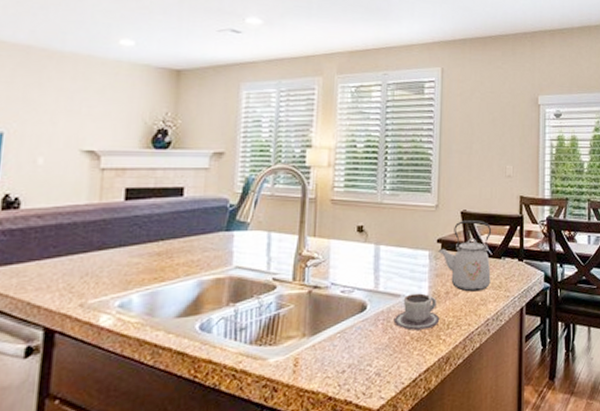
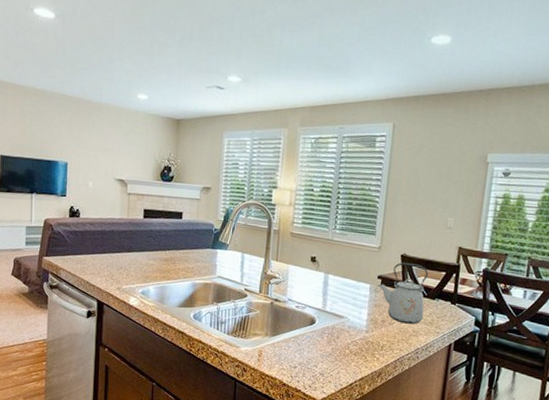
cup: present [393,293,440,330] -> none [336,317,376,347]

